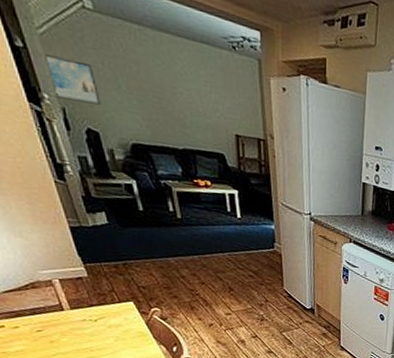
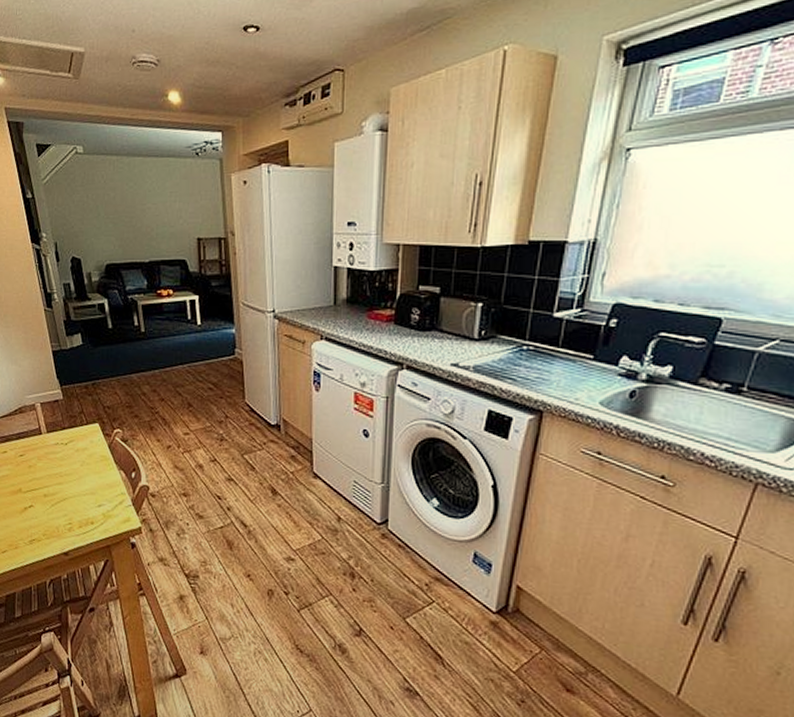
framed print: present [45,54,101,105] -> none [46,199,84,235]

